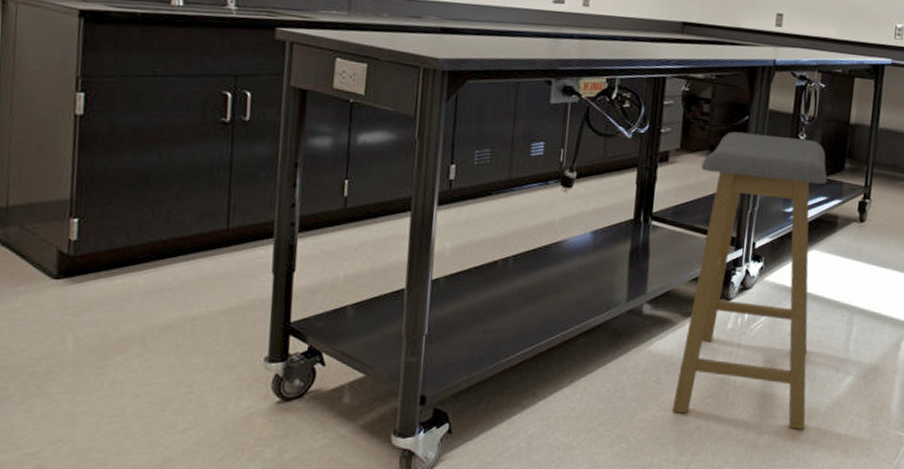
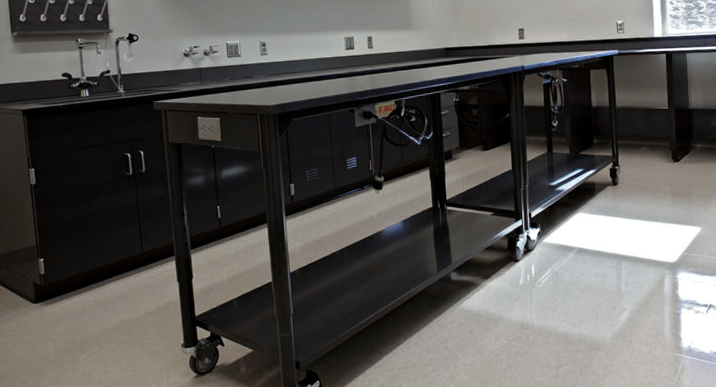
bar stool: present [671,132,827,430] -> none [478,125,596,359]

